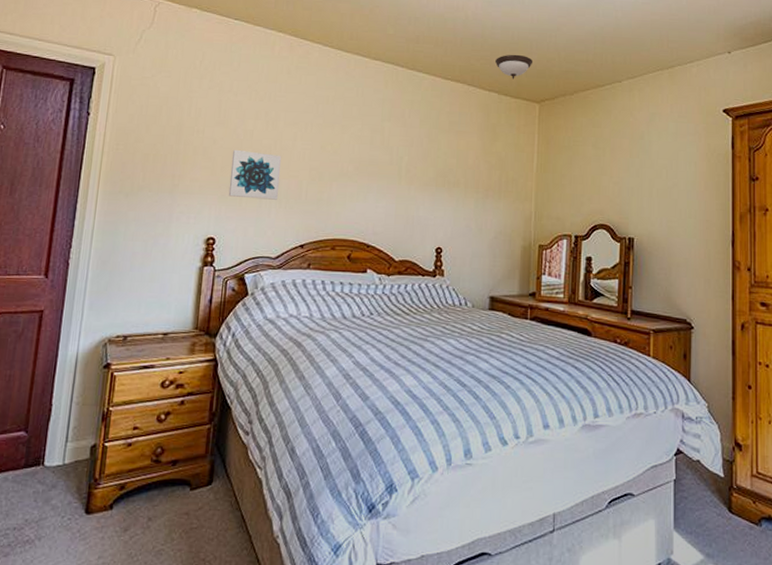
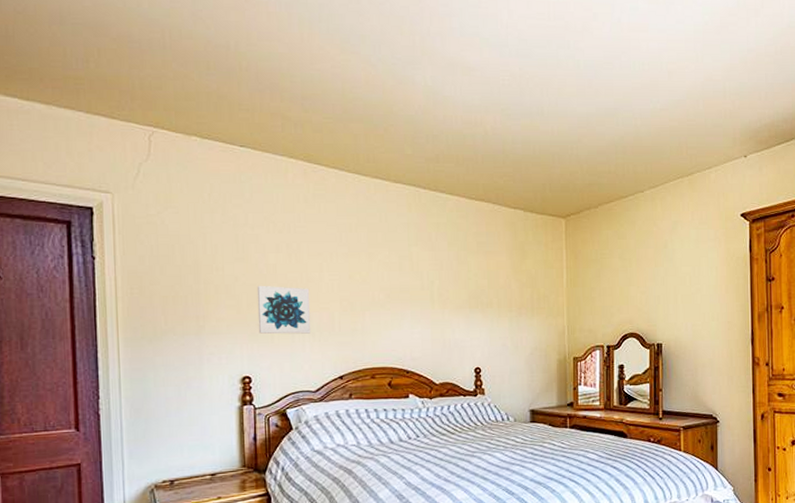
light fixture: present [495,54,533,79] -> none [519,169,557,195]

